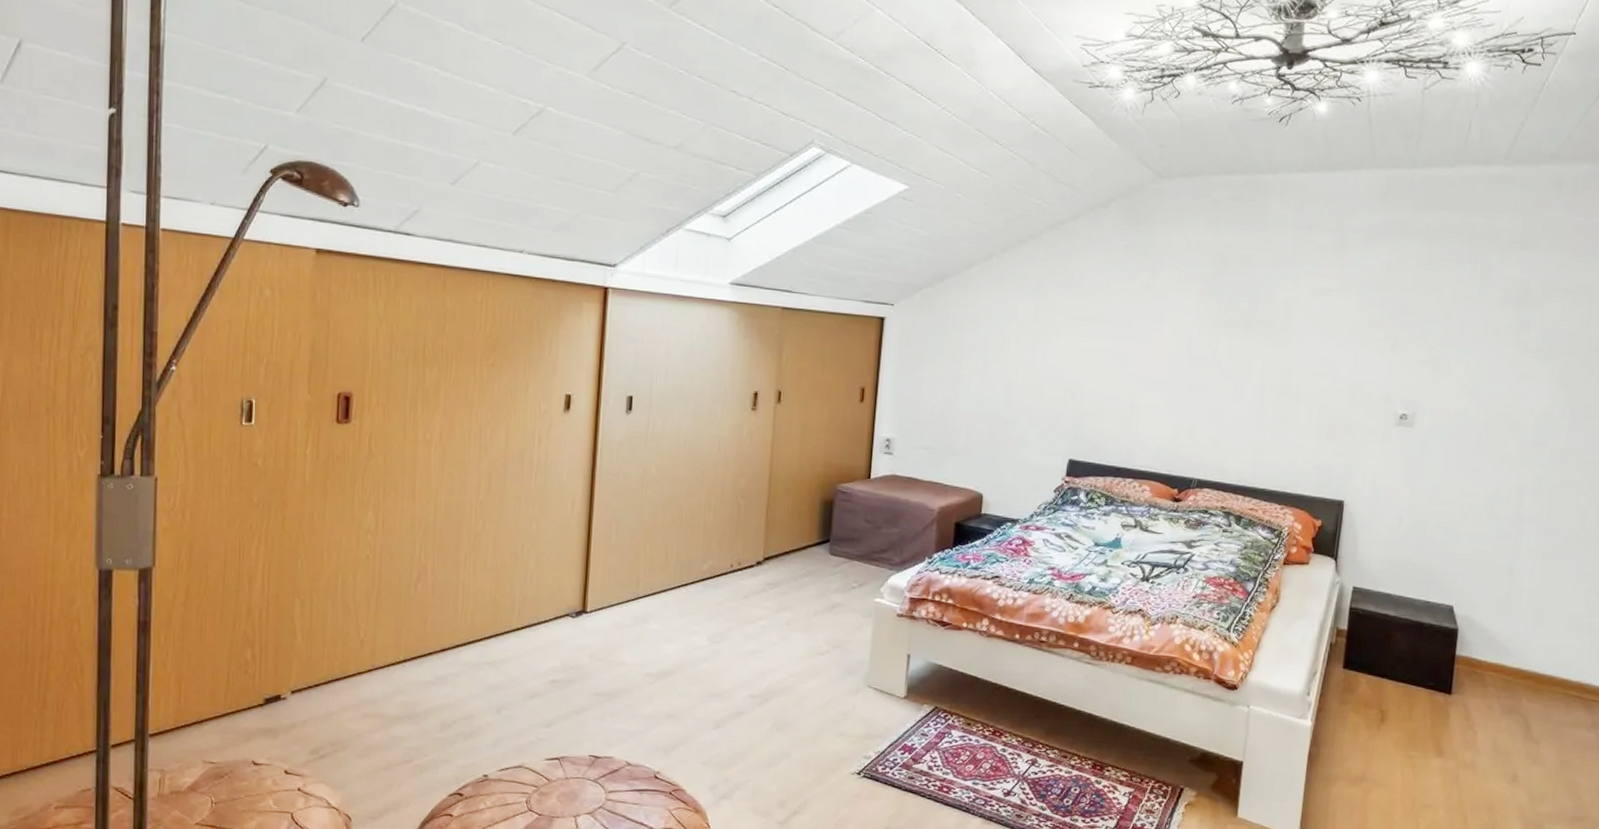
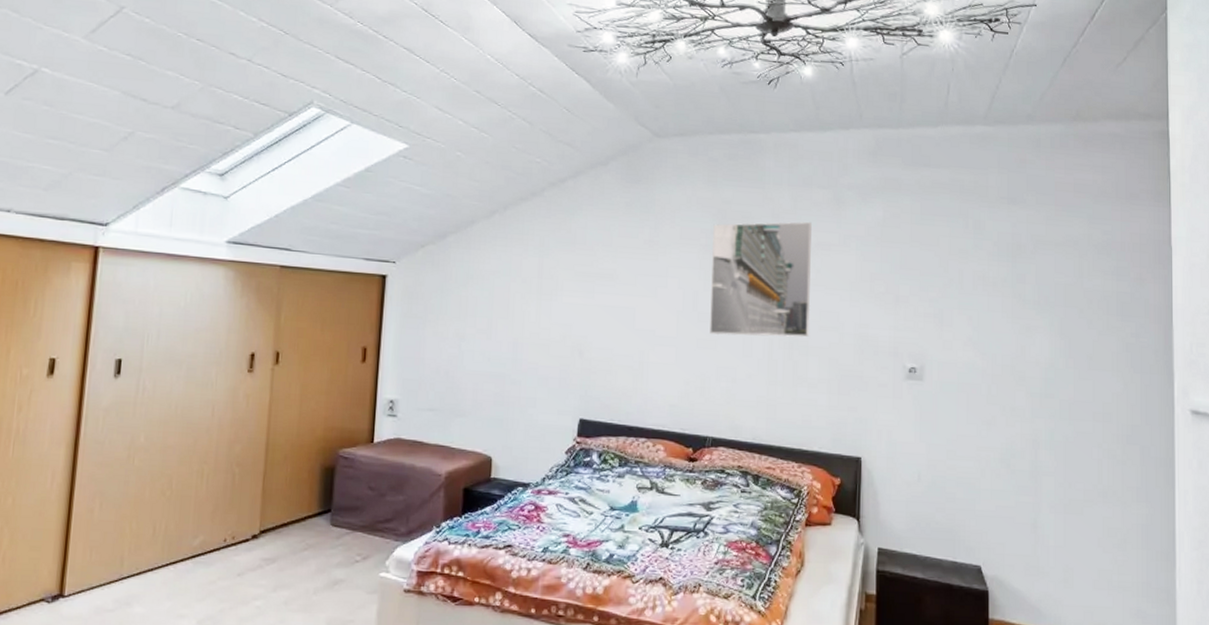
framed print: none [1202,266,1313,383] -> present [710,221,812,338]

